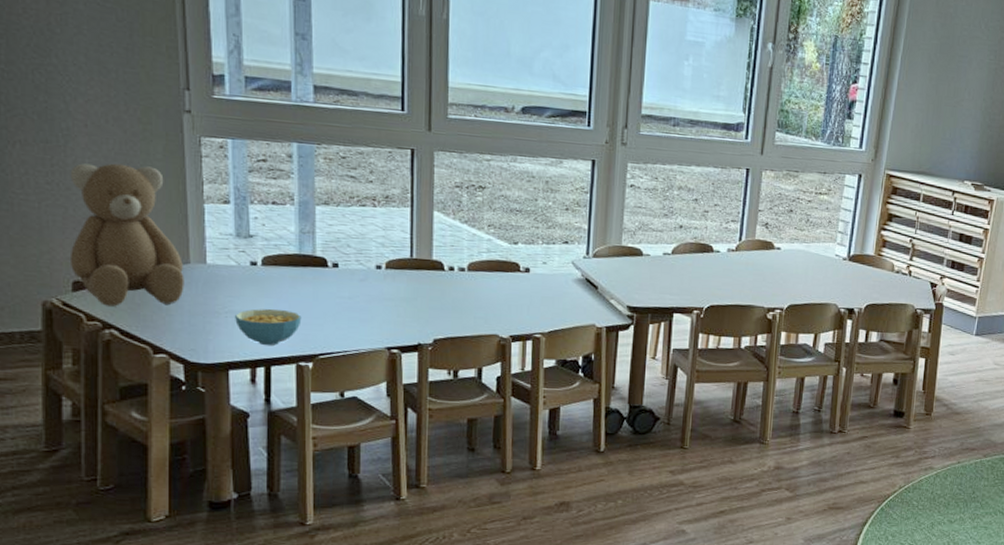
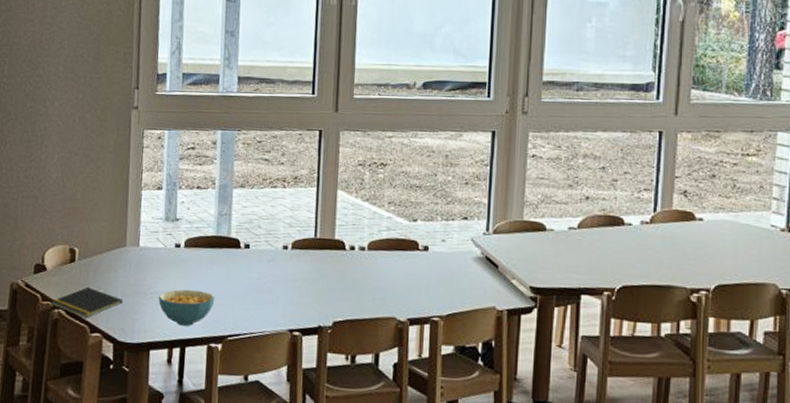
teddy bear: present [69,163,184,307] -> none [34,157,121,287]
notepad: none [99,305,192,339] -> present [51,286,123,319]

